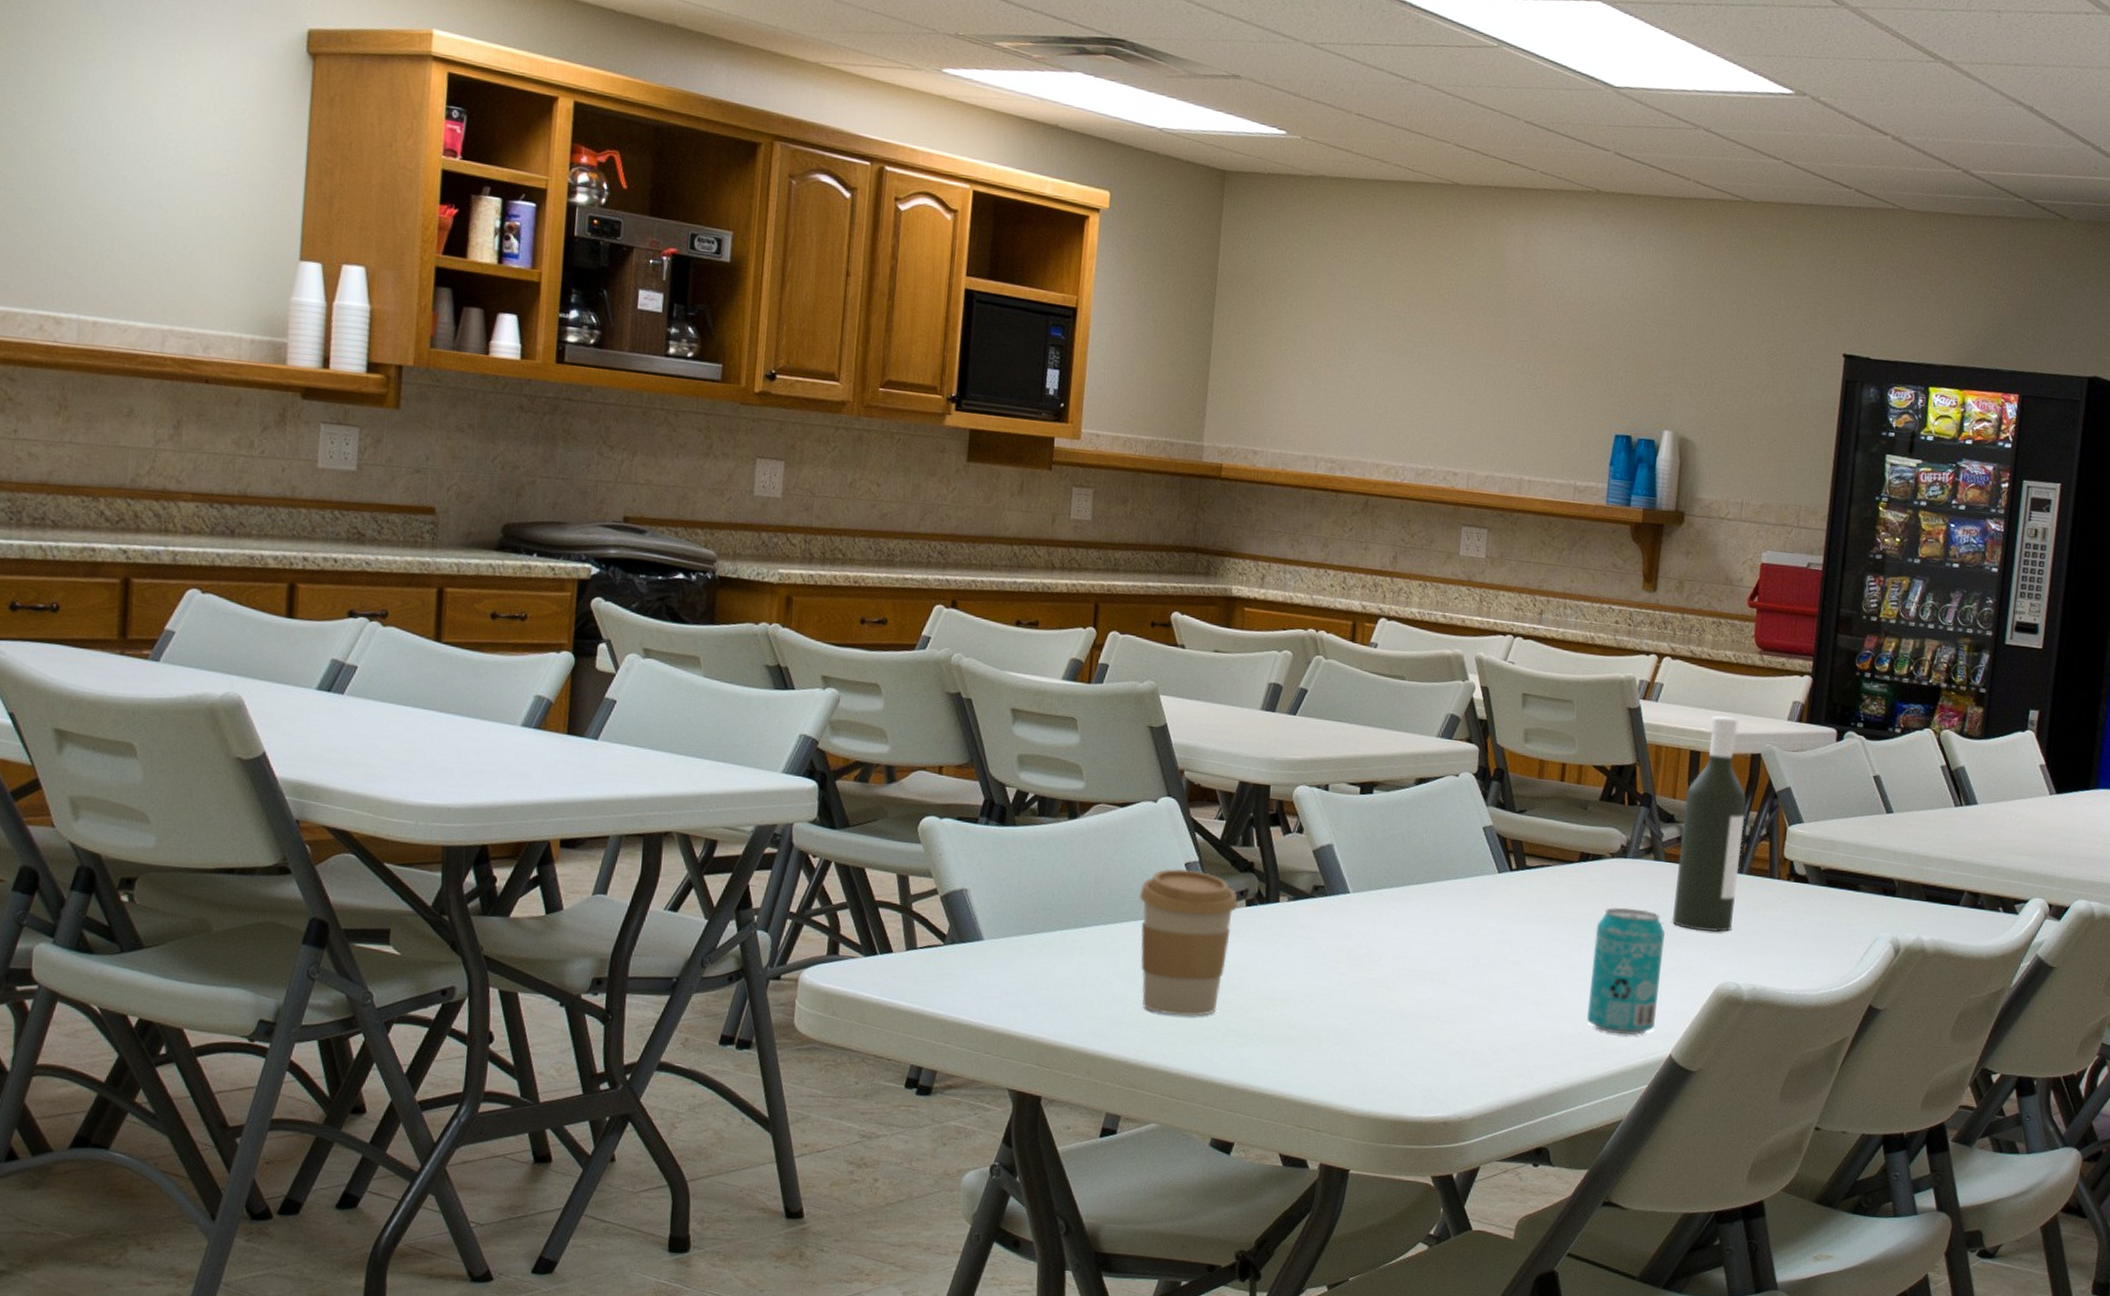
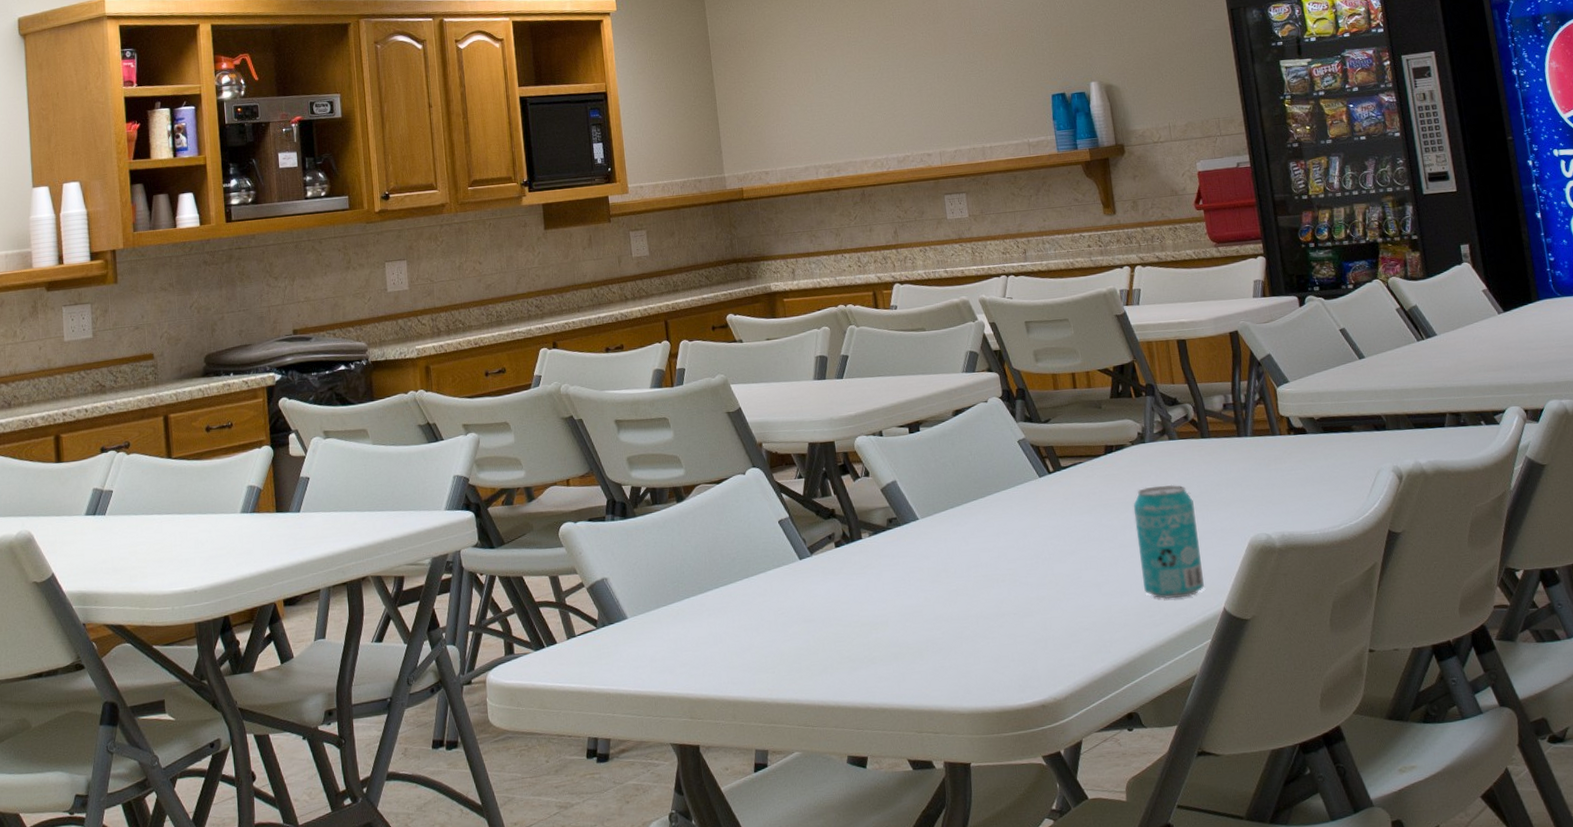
coffee cup: present [1139,869,1238,1016] -> none [746,525,829,655]
bottle: present [1671,715,1748,933] -> none [1182,304,1250,495]

